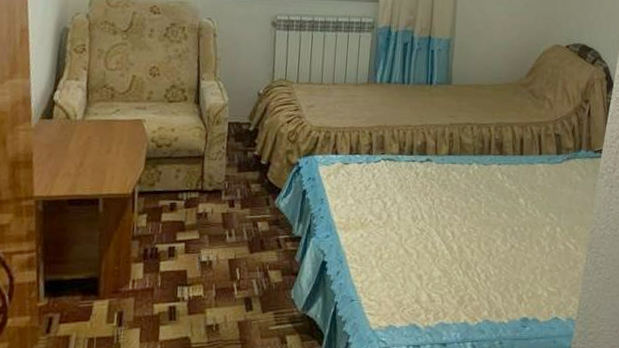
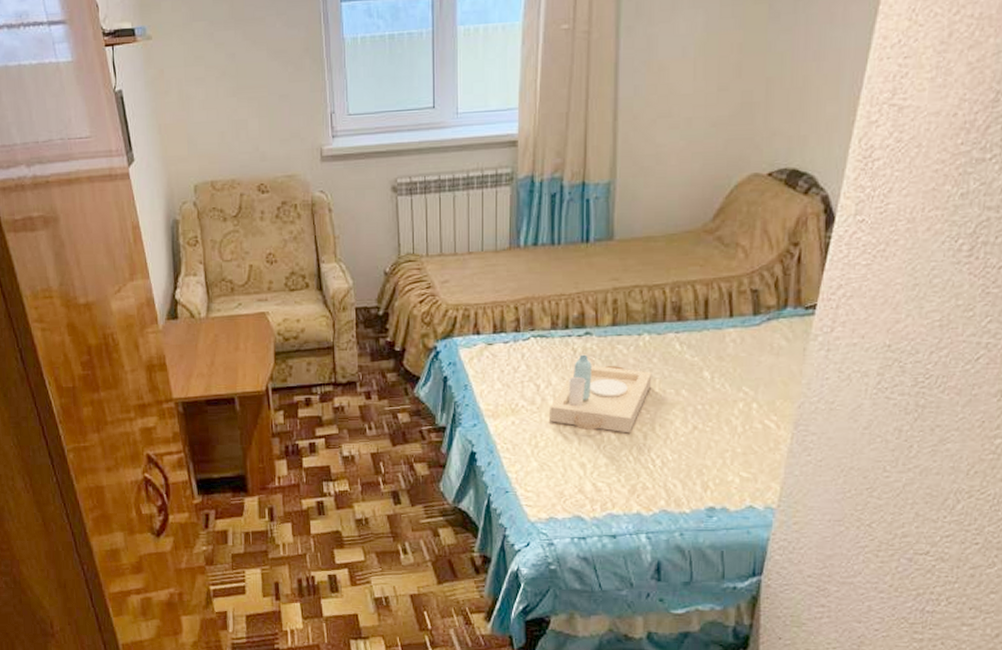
serving tray: none [393,178,479,249] -> present [550,354,652,433]

